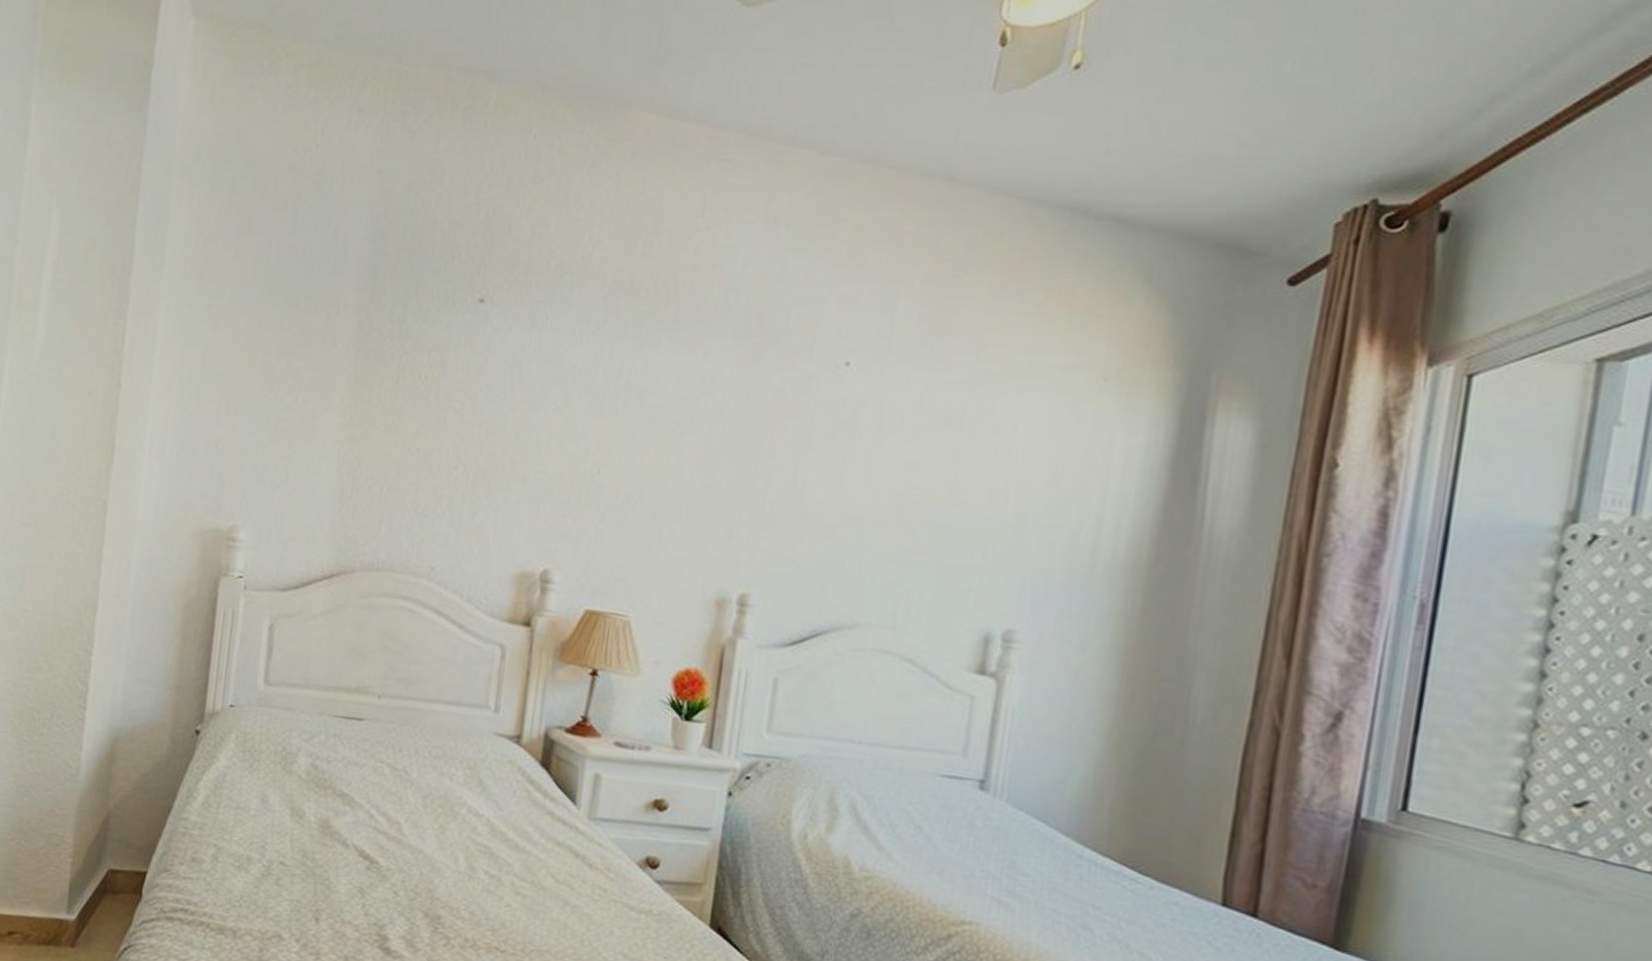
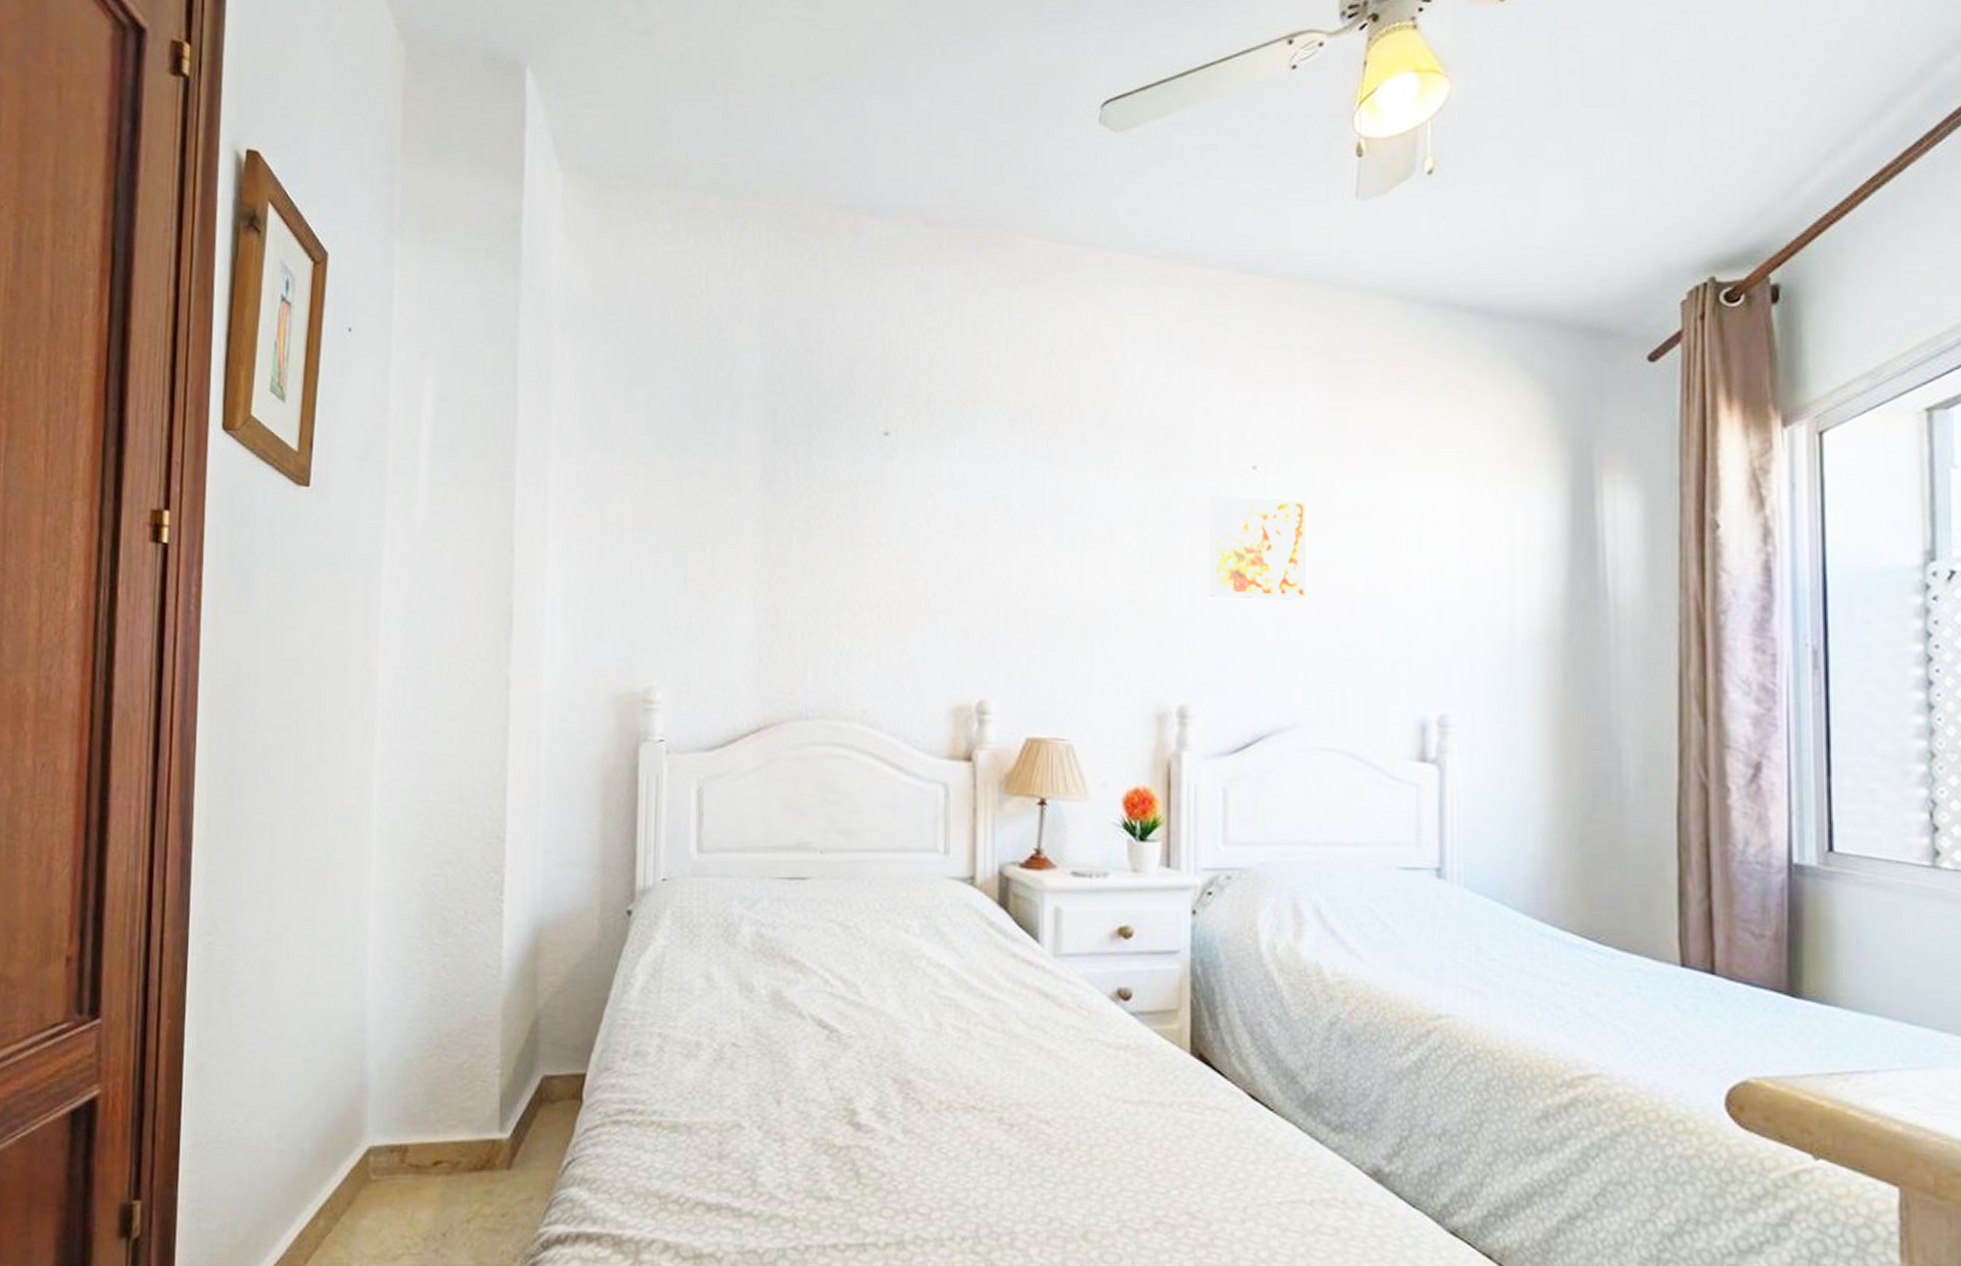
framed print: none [783,388,898,502] -> present [1208,495,1308,600]

